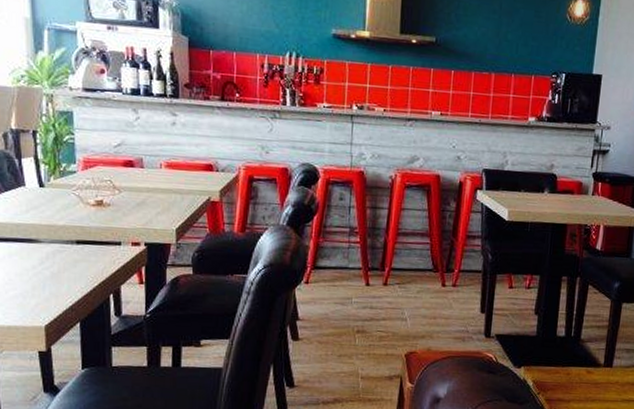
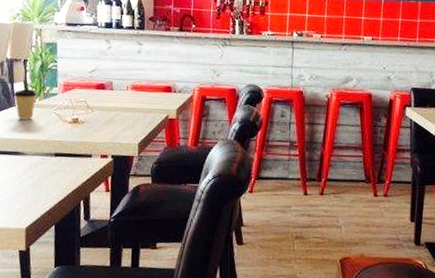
coffee cup: none [21,165,52,203] -> present [13,89,37,121]

